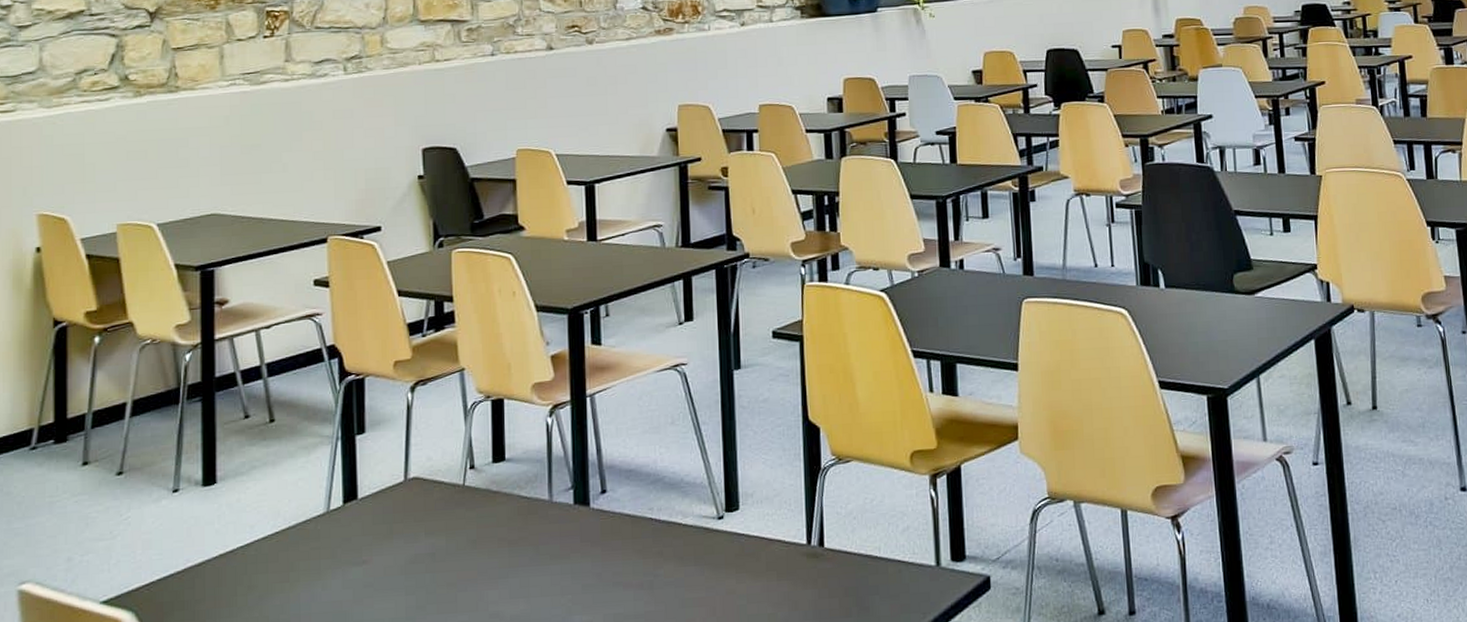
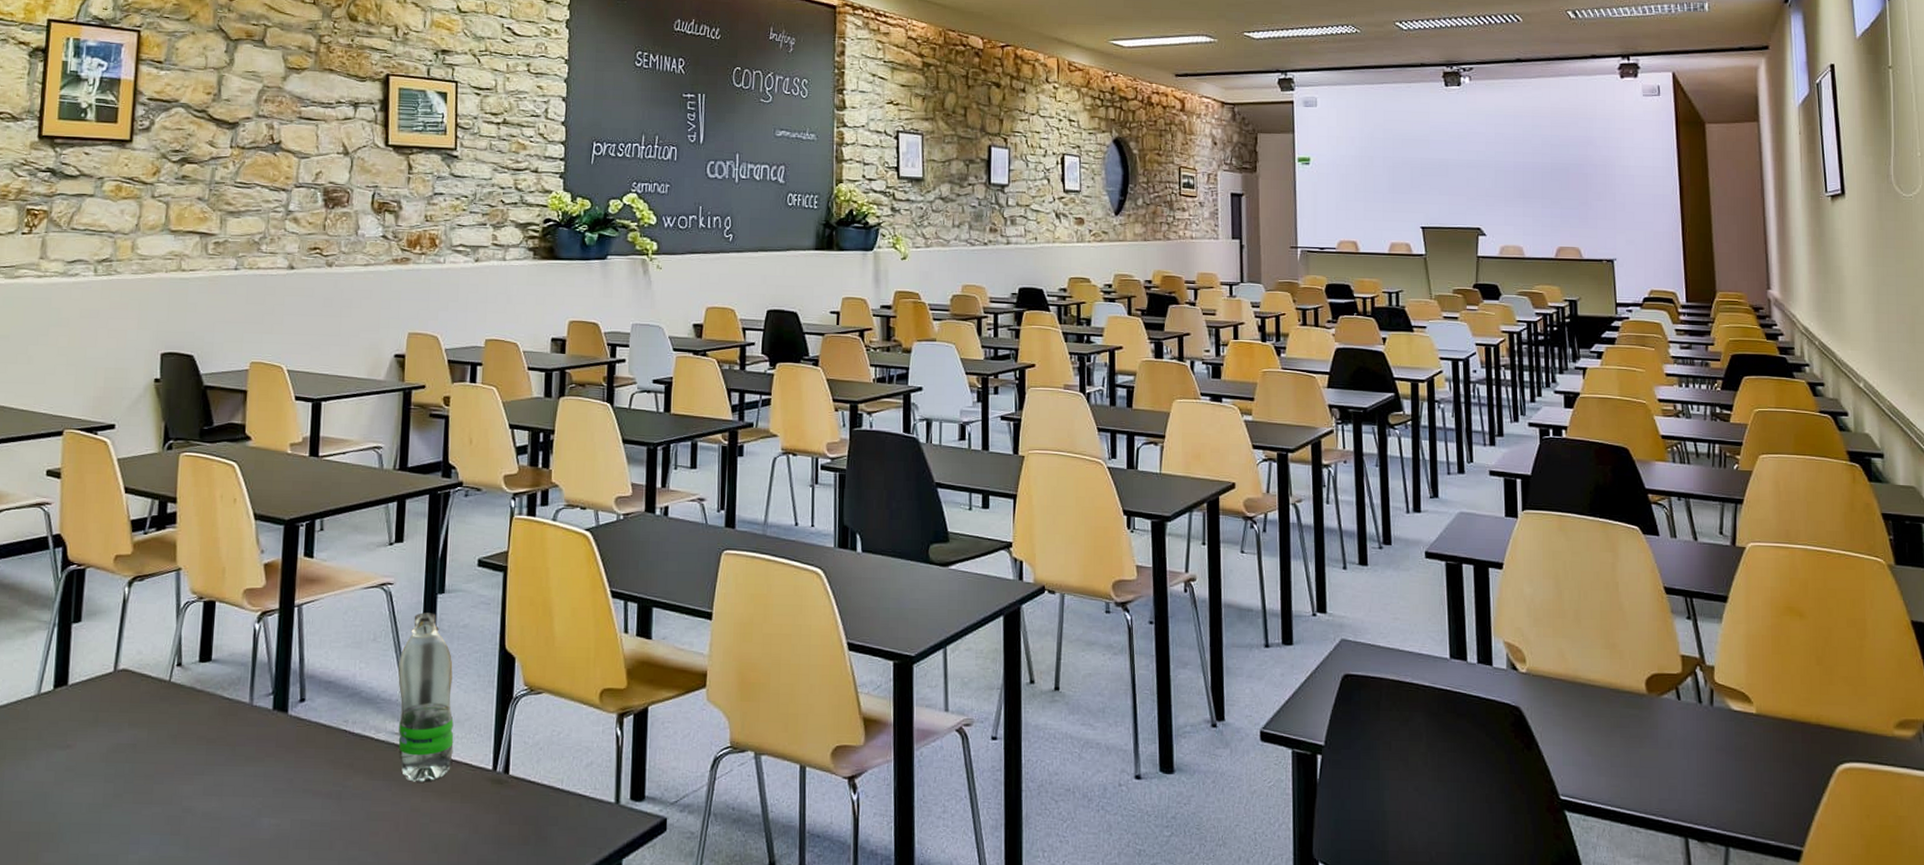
bottle: none [700,390,765,564] -> present [398,612,454,782]

